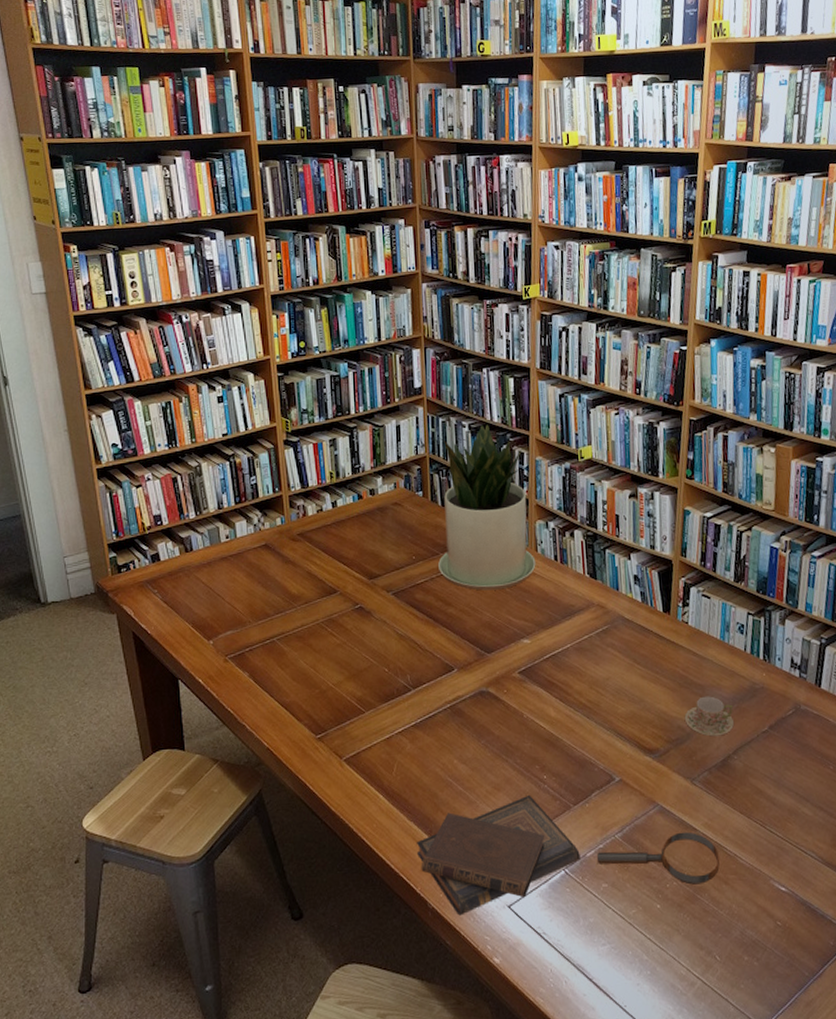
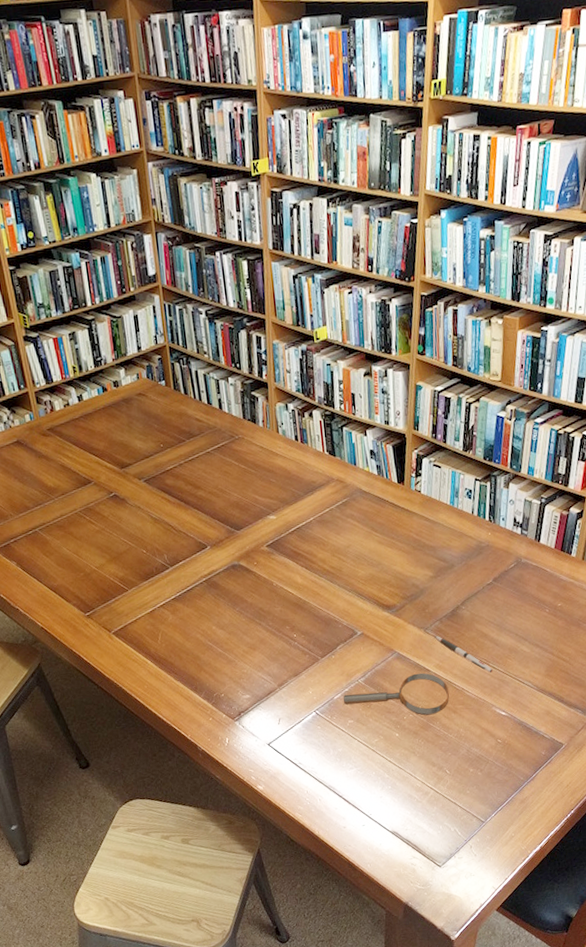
diary: present [417,794,580,916] -> none [184,651,329,755]
planter: present [438,424,536,591] -> none [181,309,278,473]
teacup: present [684,696,734,737] -> none [418,556,462,591]
pen: none [703,788,769,838] -> present [434,635,492,674]

